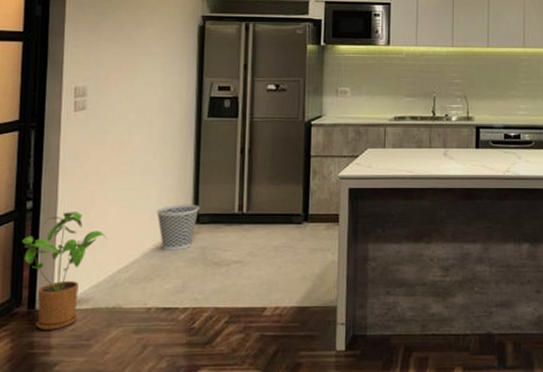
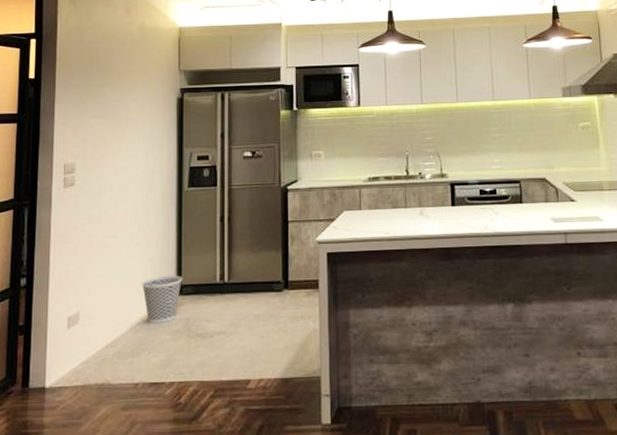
house plant: present [22,212,107,330] -> none [16,287,95,409]

